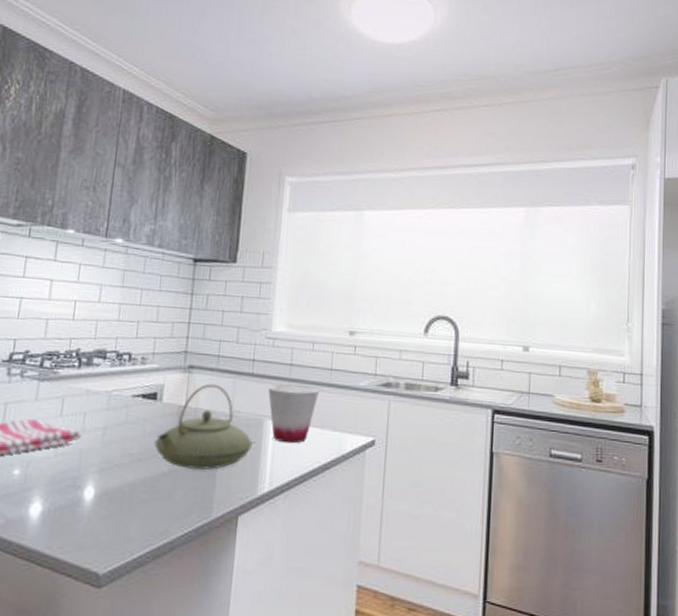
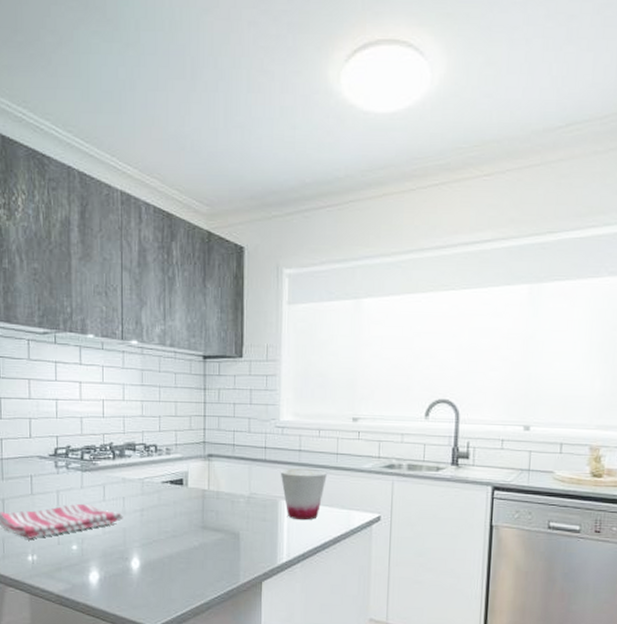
teapot: present [154,383,253,470] -> none [185,469,270,544]

